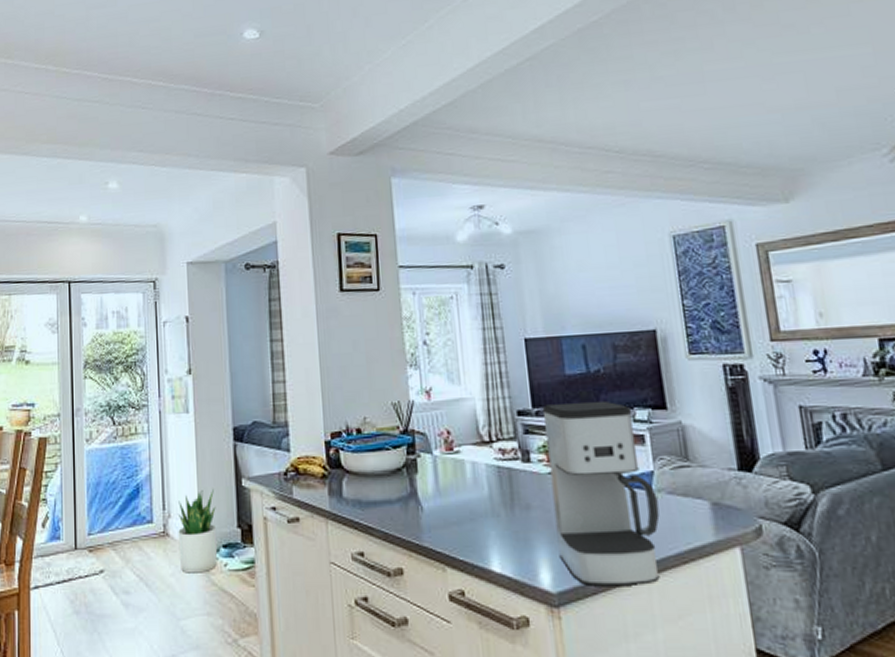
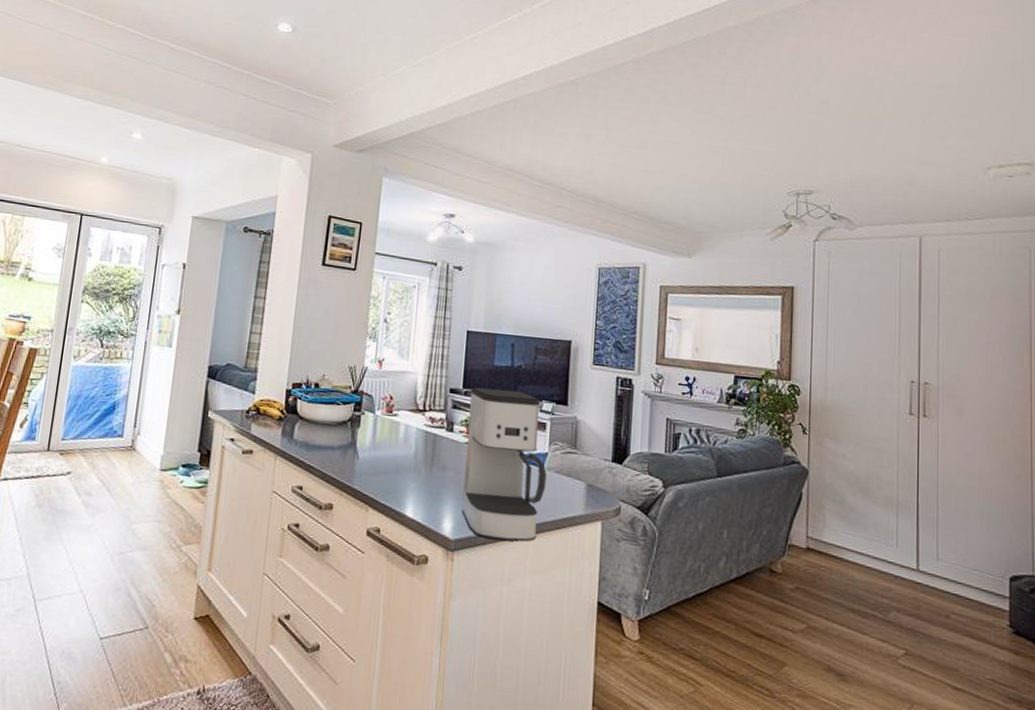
planter: present [178,488,218,573] -> none [141,415,182,486]

